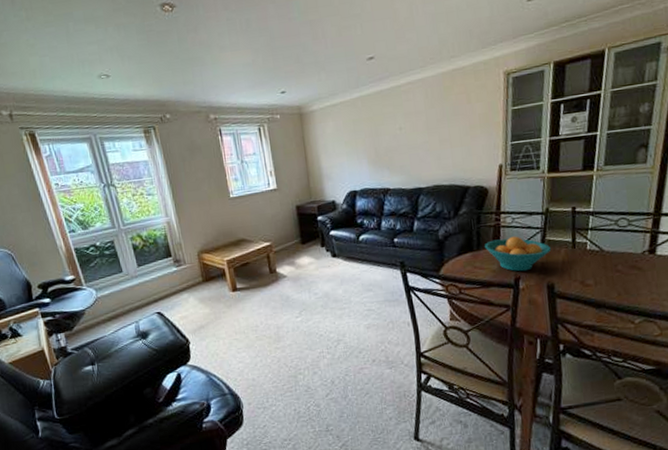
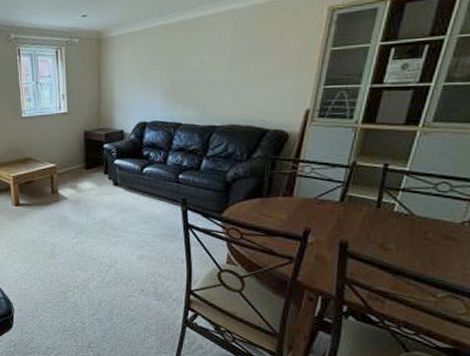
fruit bowl: present [485,236,552,272] -> none [276,187,352,225]

